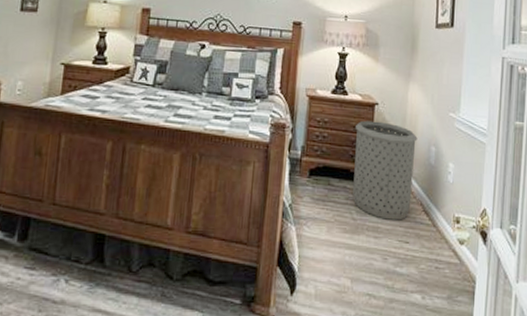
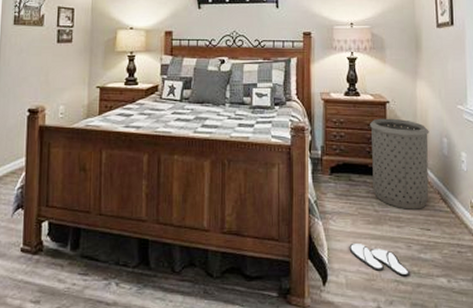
slippers: none [321,251,384,291] -> present [349,242,411,277]

